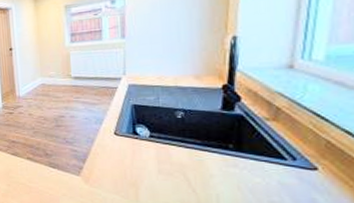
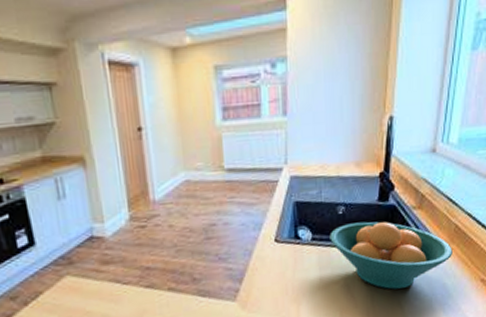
fruit bowl: none [168,127,324,194] -> present [330,221,452,290]

